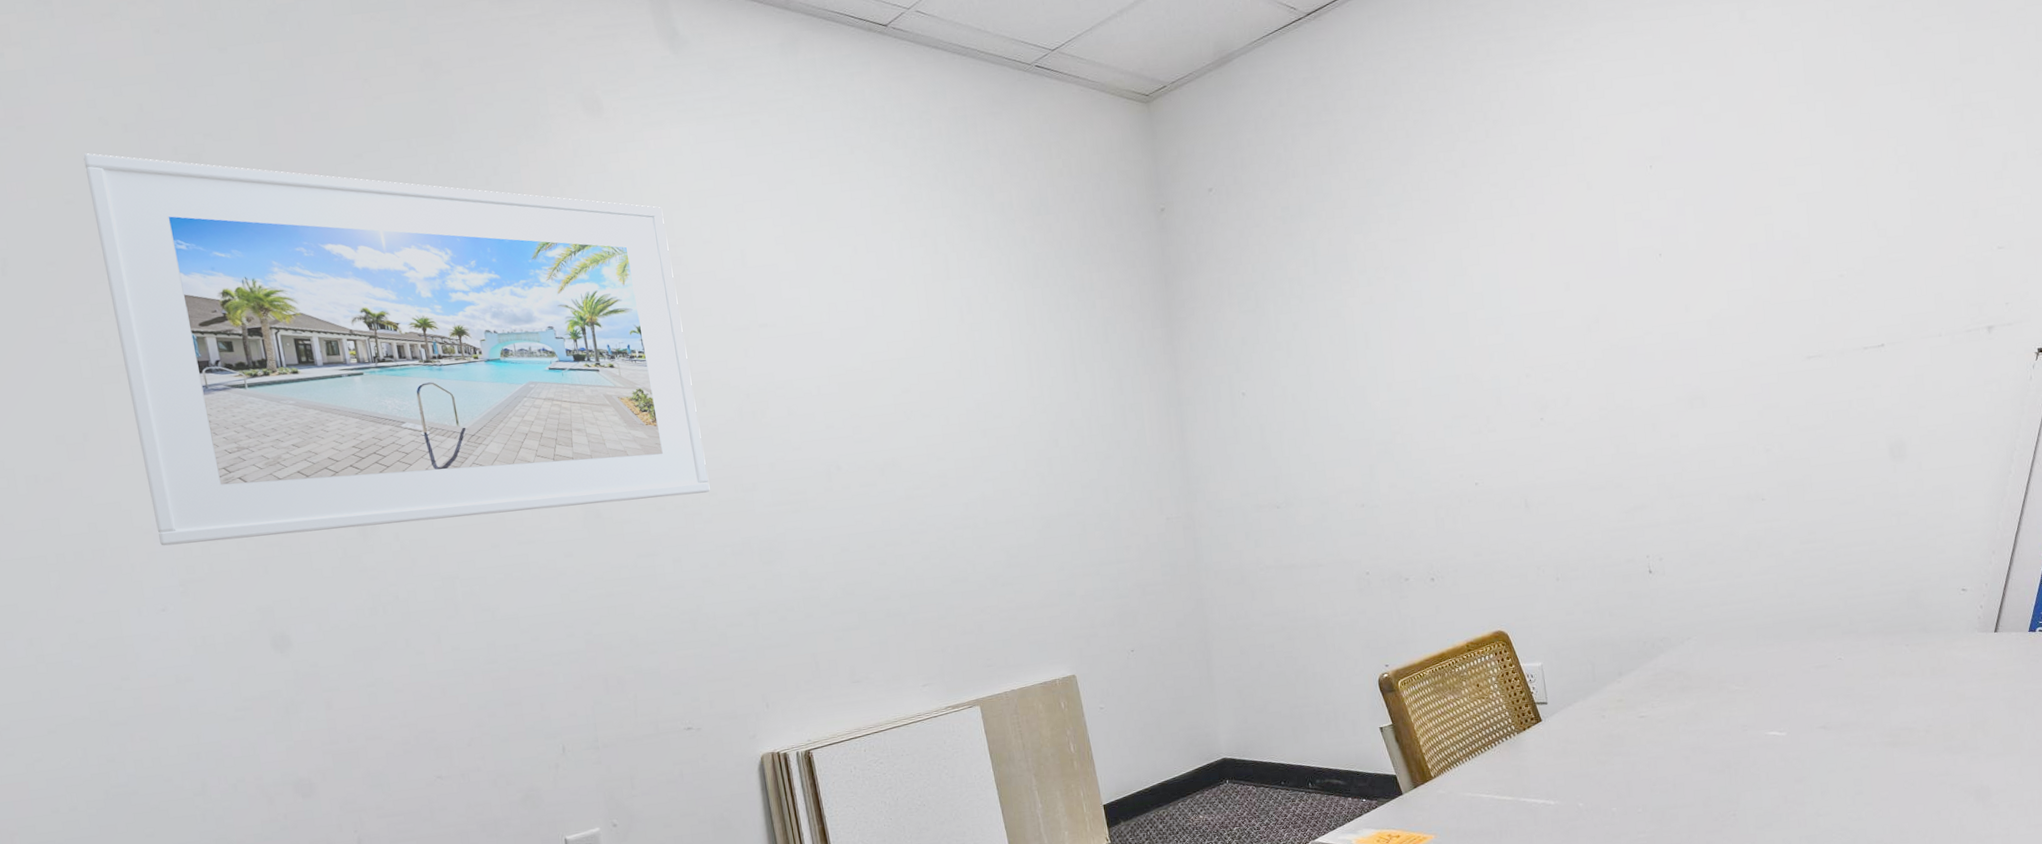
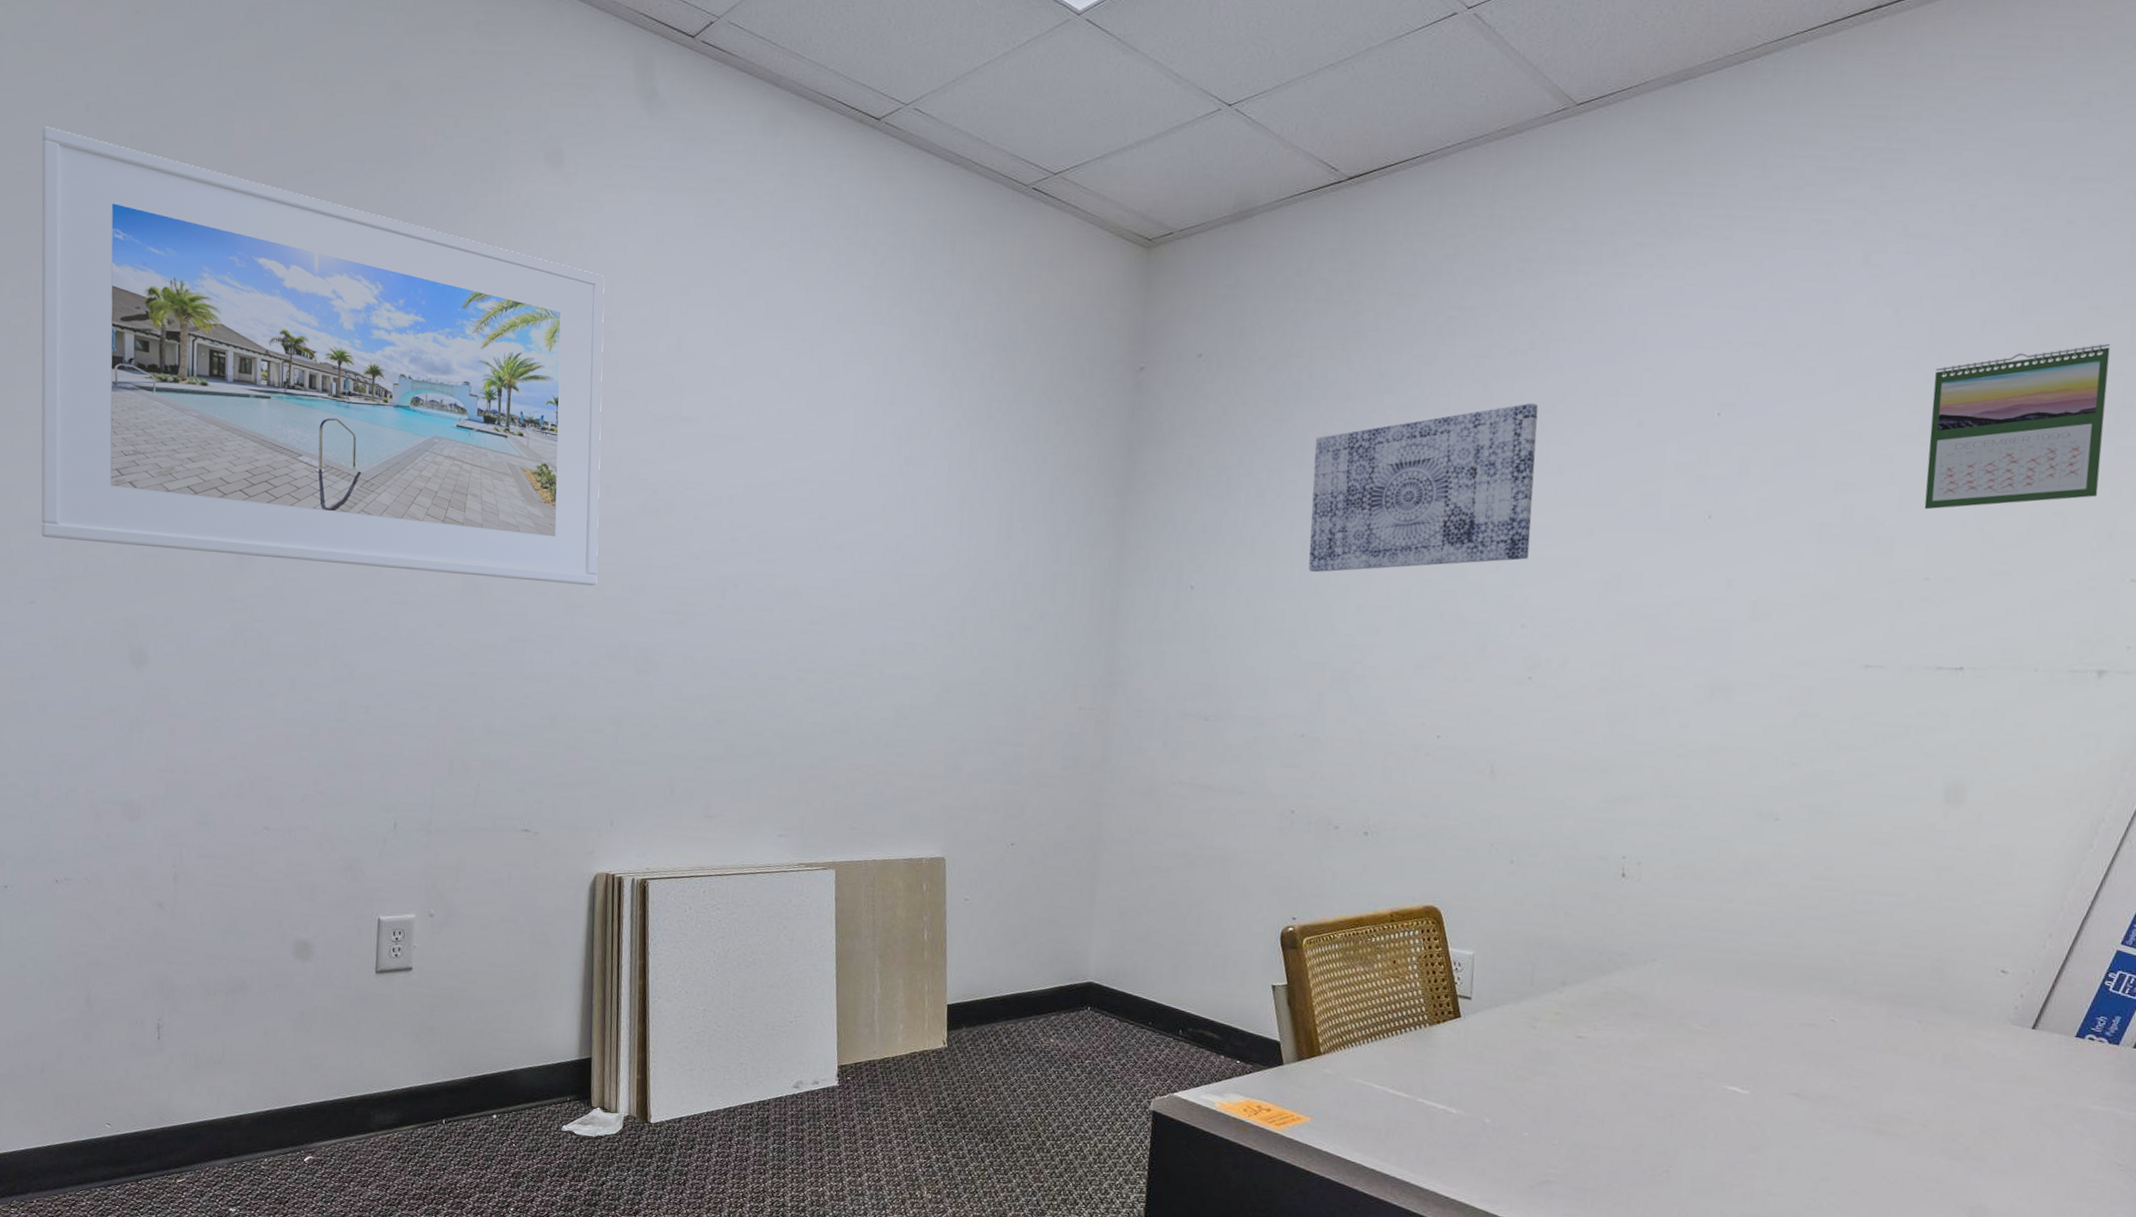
wall art: none [1323,183,1520,362] -> present [1308,403,1539,573]
calendar: none [1815,55,1959,218] -> present [1924,343,2111,510]

